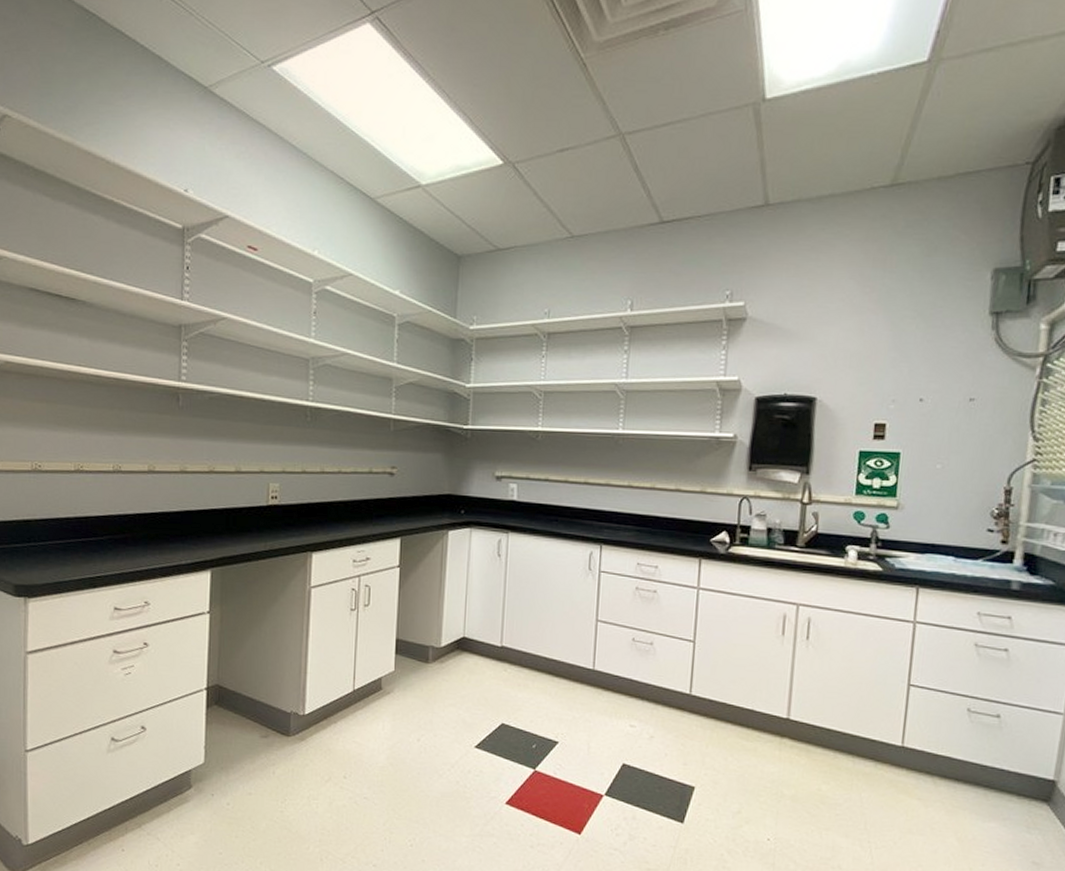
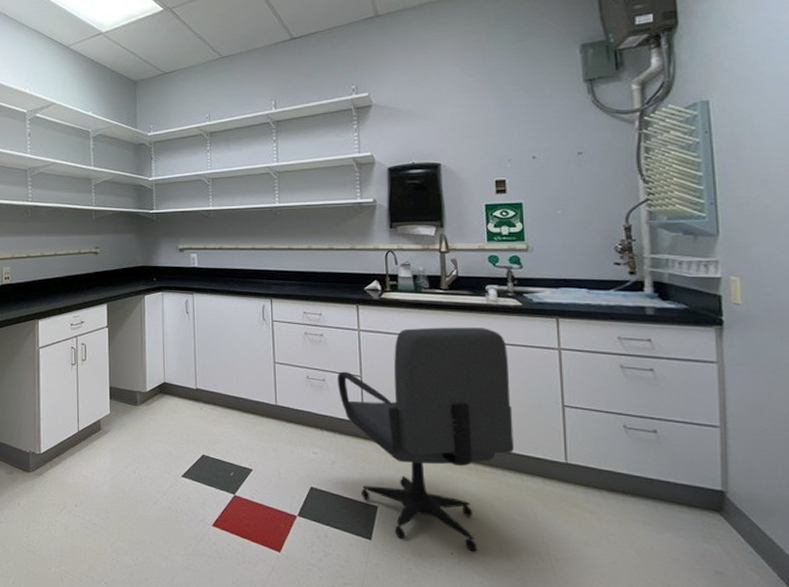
office chair: none [666,589,860,838] -> present [338,327,514,552]

